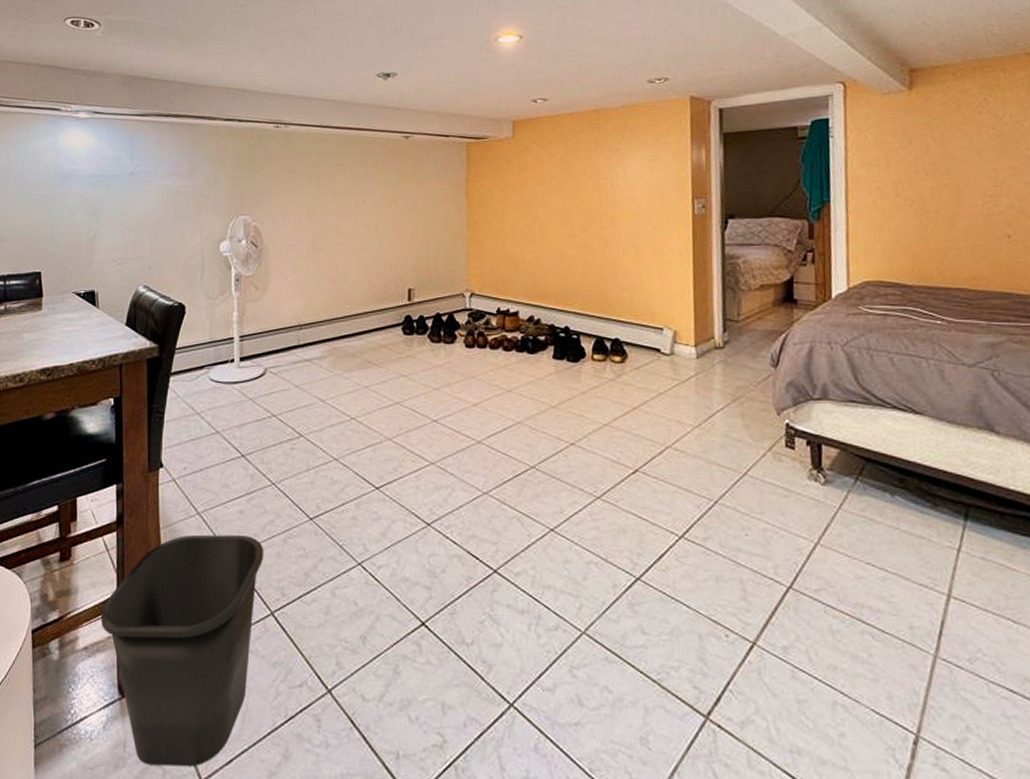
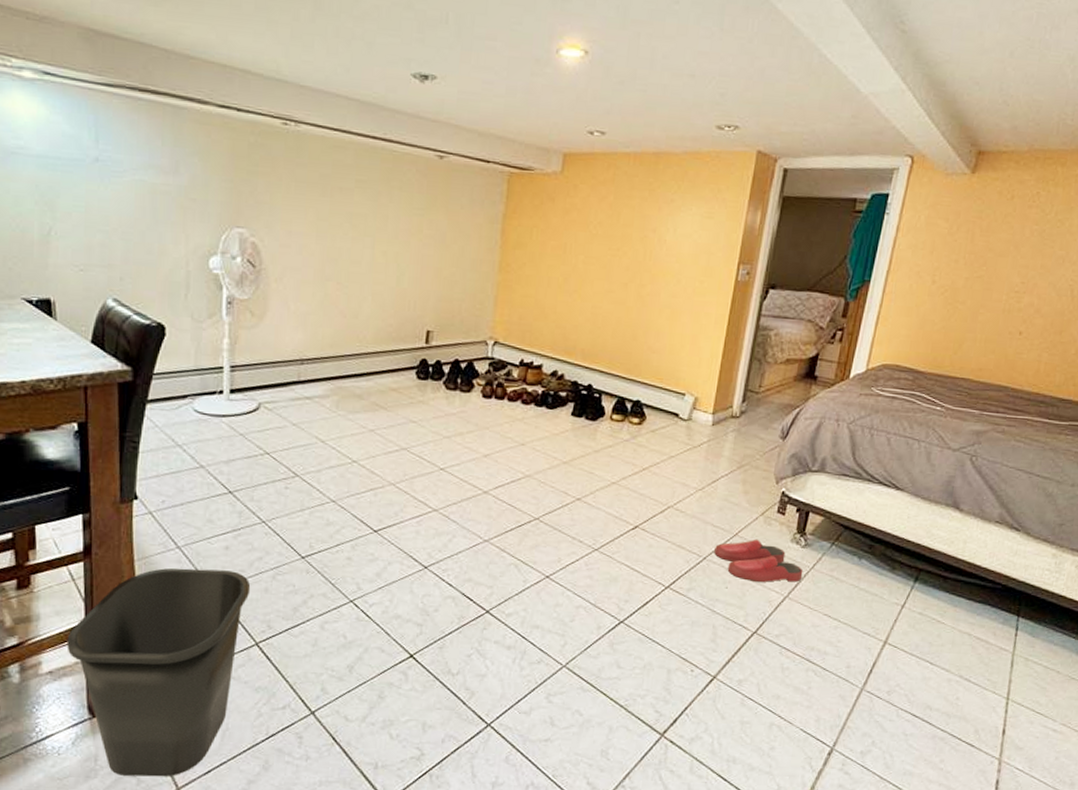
slippers: none [725,477,830,527] -> present [714,539,803,582]

